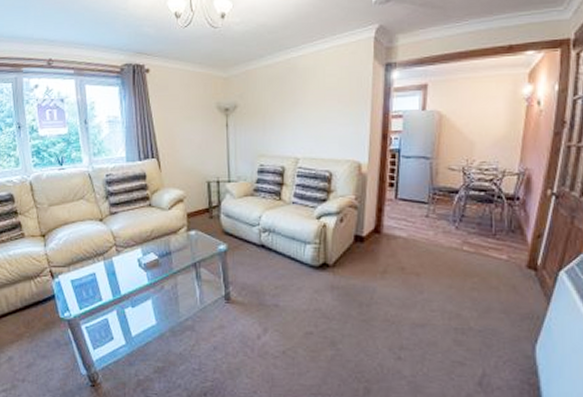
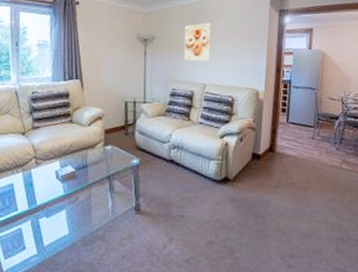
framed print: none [271,85,303,132] -> present [183,23,211,62]

